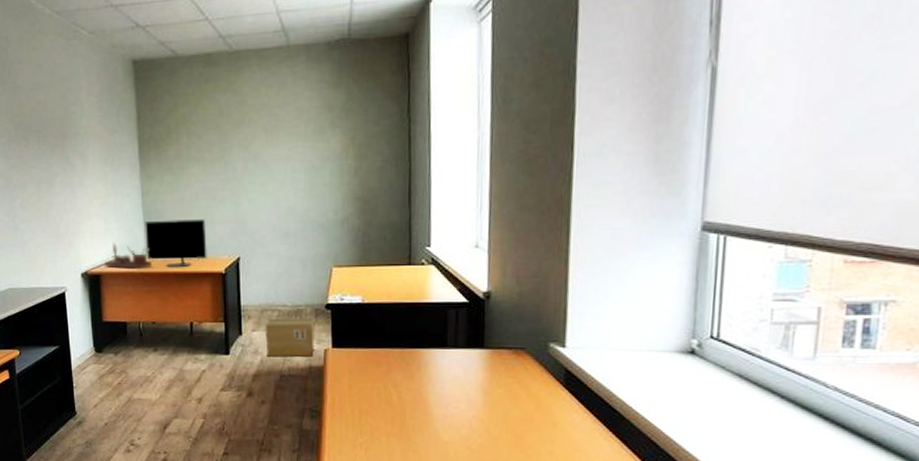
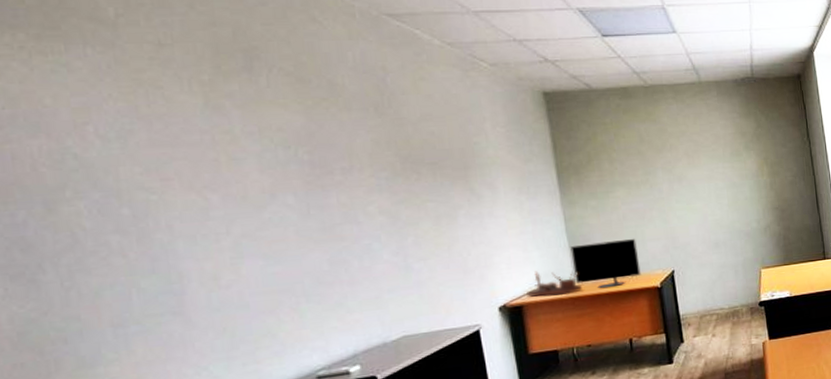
cardboard box: present [265,318,315,358] -> none [706,316,754,359]

